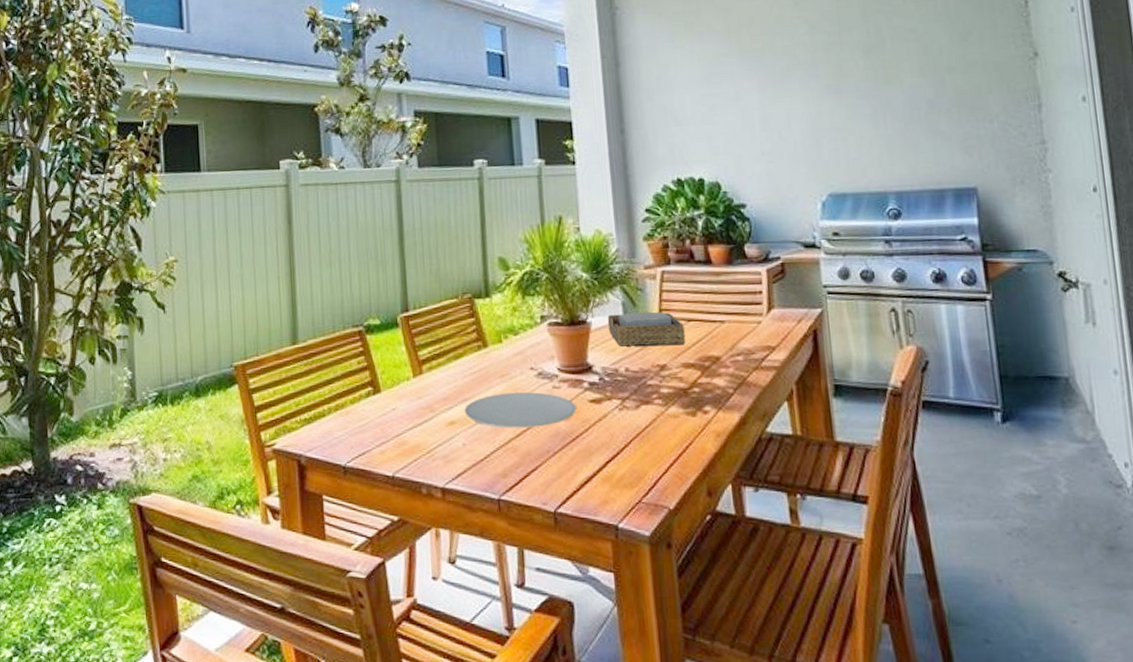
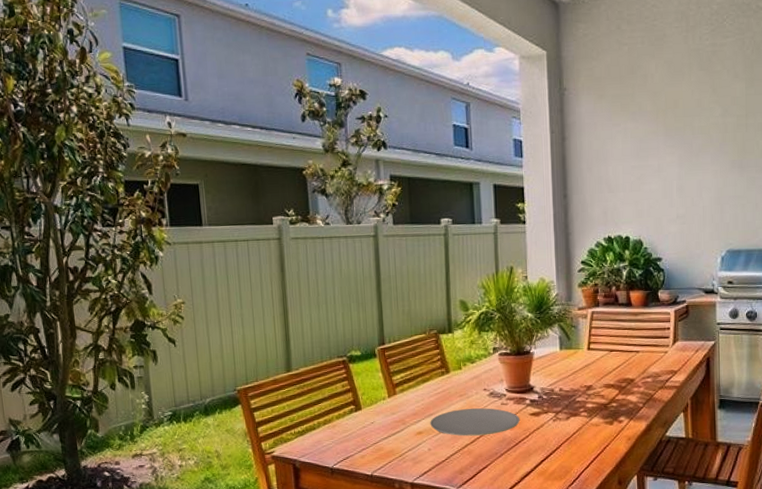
napkin holder: present [607,311,685,347] -> none [547,344,608,372]

